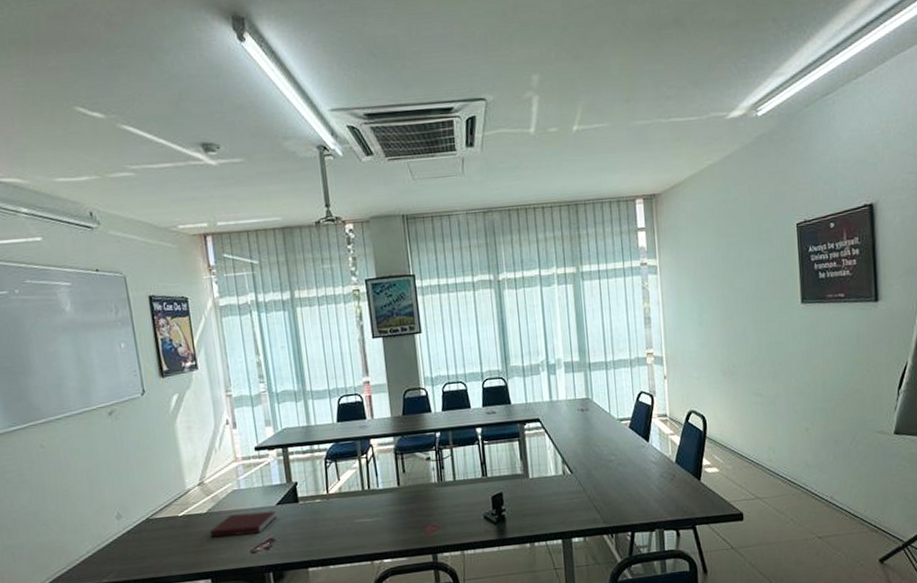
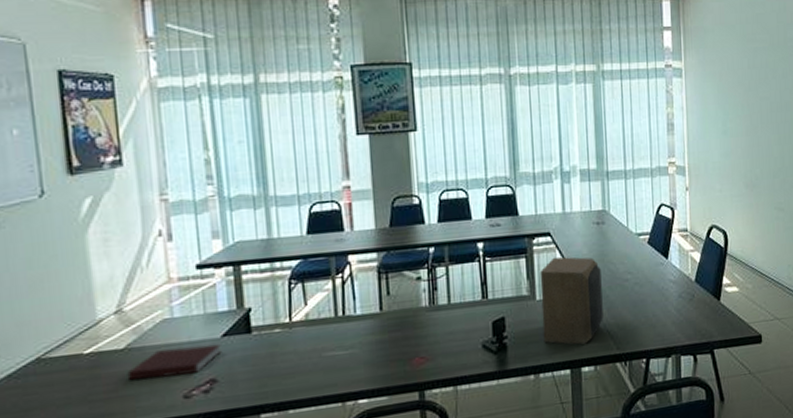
speaker: none [531,440,590,518] -> present [539,256,603,345]

